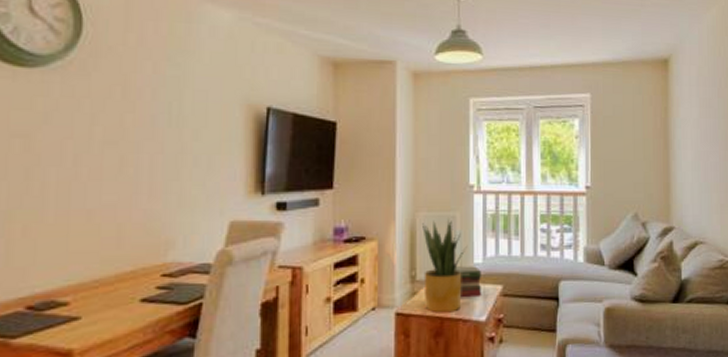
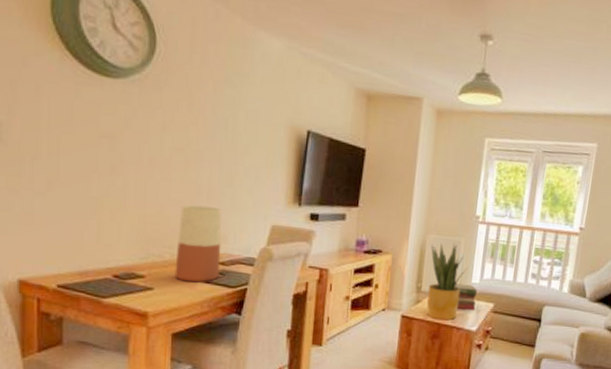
vase: none [108,207,168,304] -> present [174,205,222,283]

